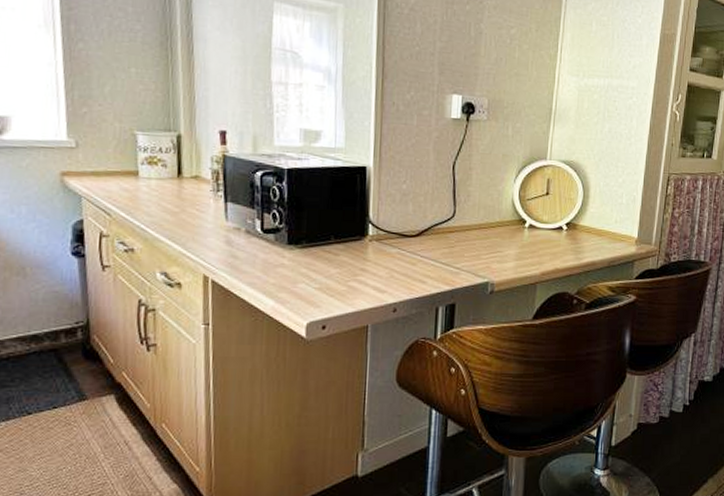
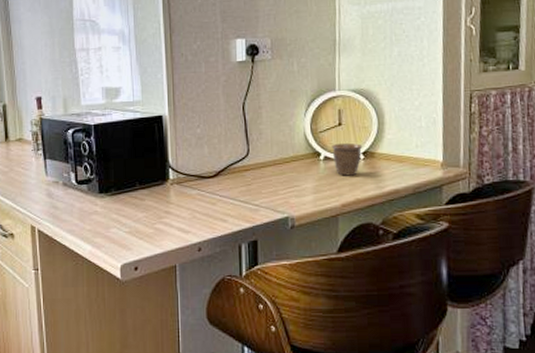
mug: none [537,213,567,246] -> present [331,143,363,176]

